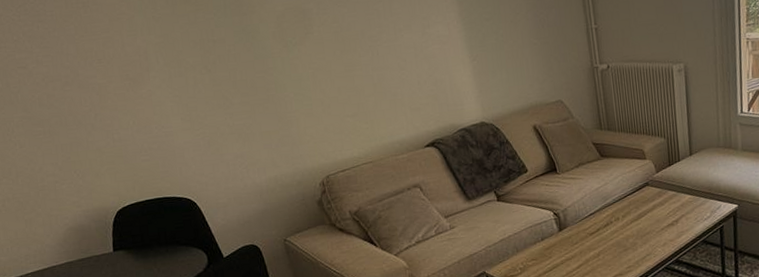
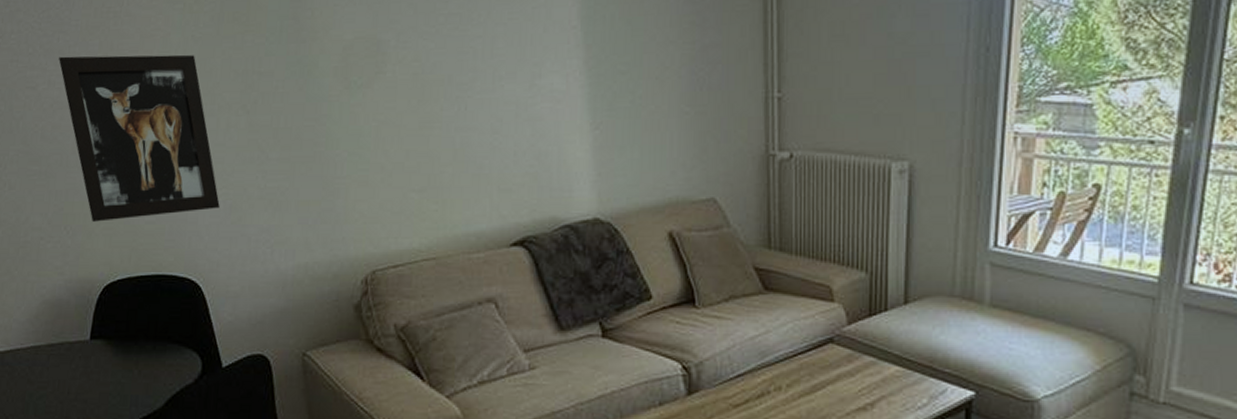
wall art: none [42,31,200,165] -> present [59,54,220,222]

